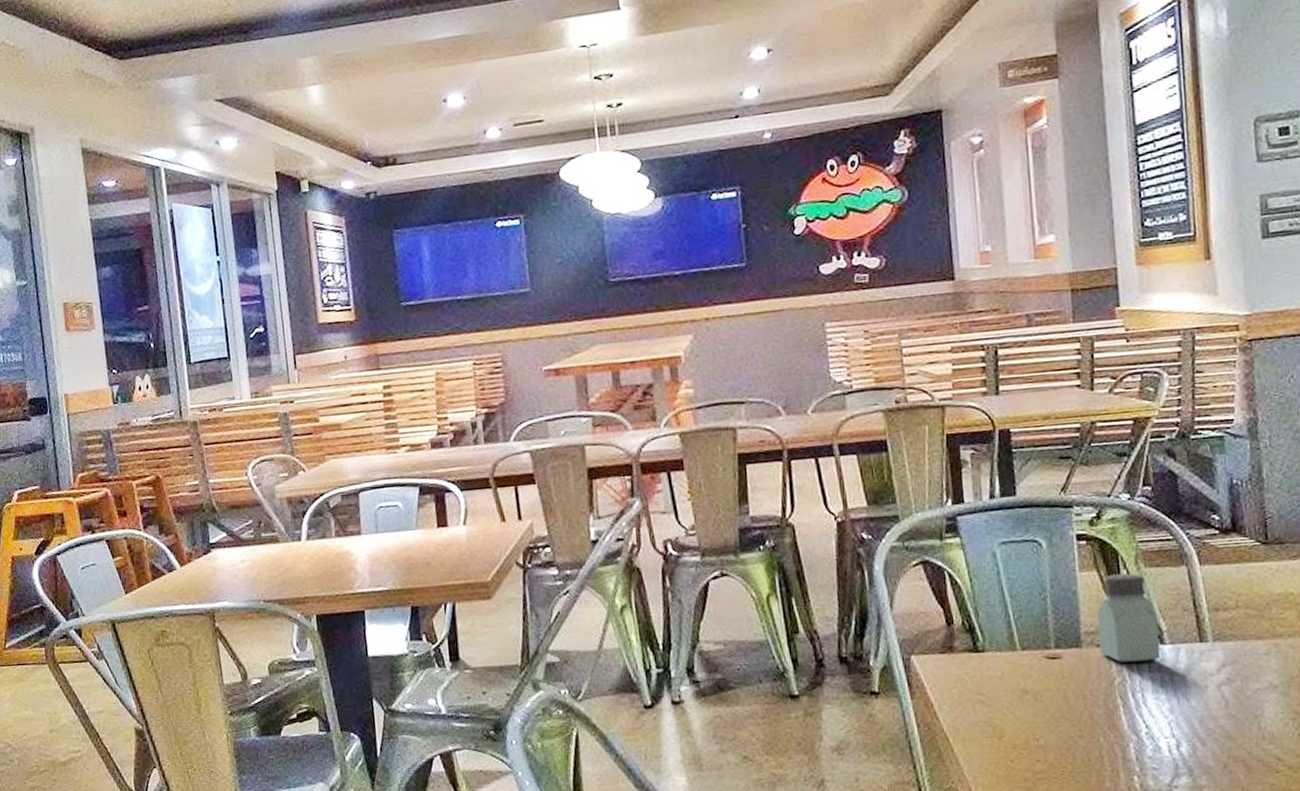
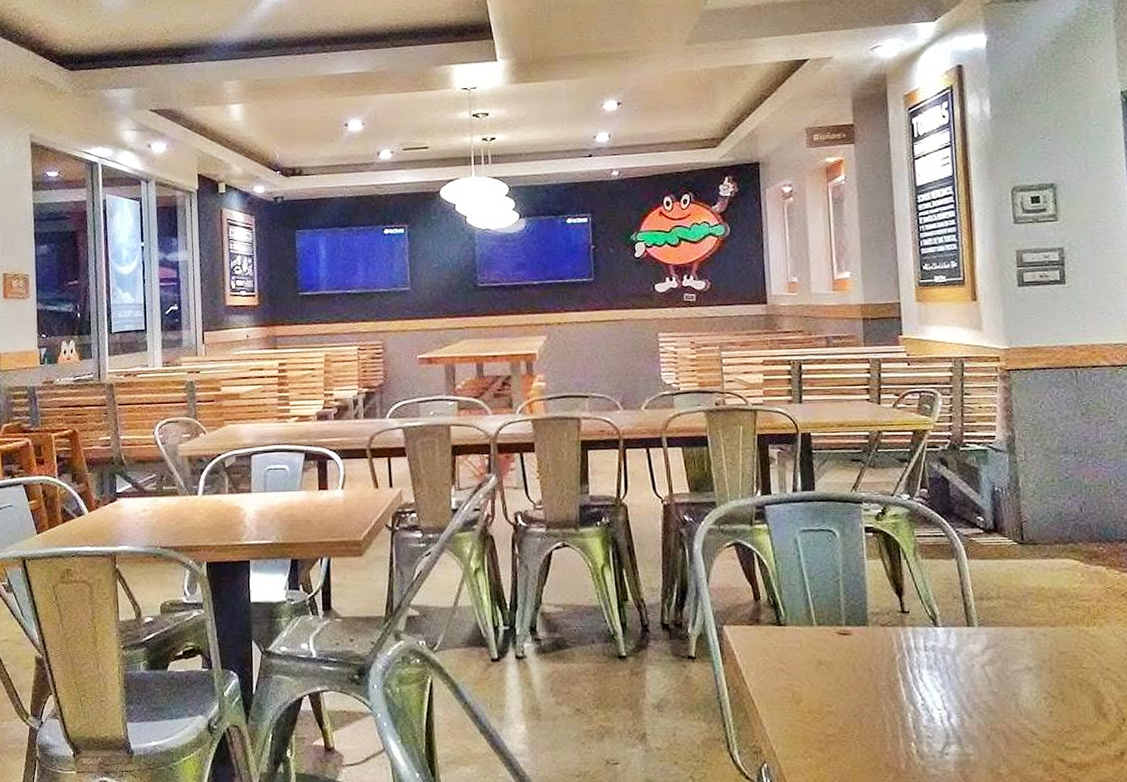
saltshaker: present [1097,573,1161,663] -> none [882,563,935,641]

